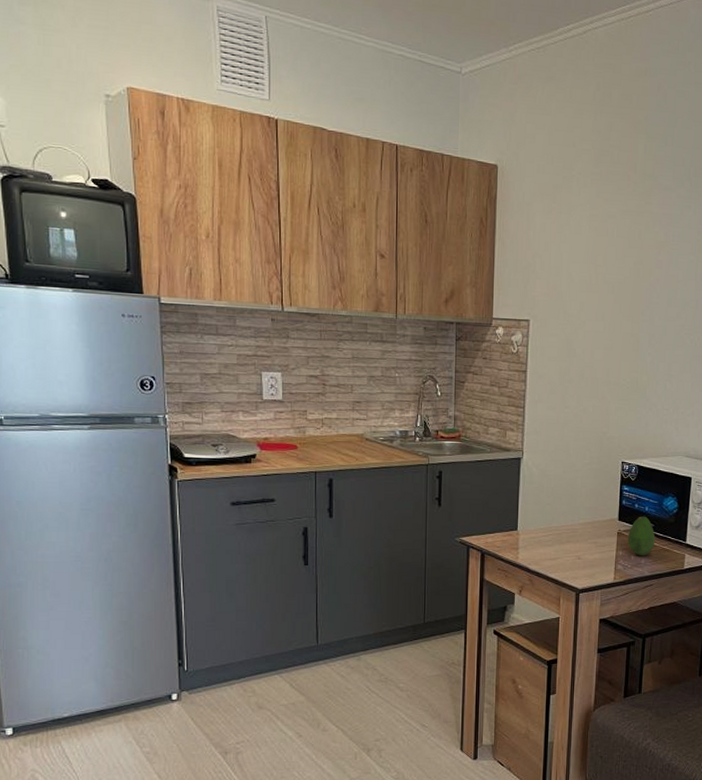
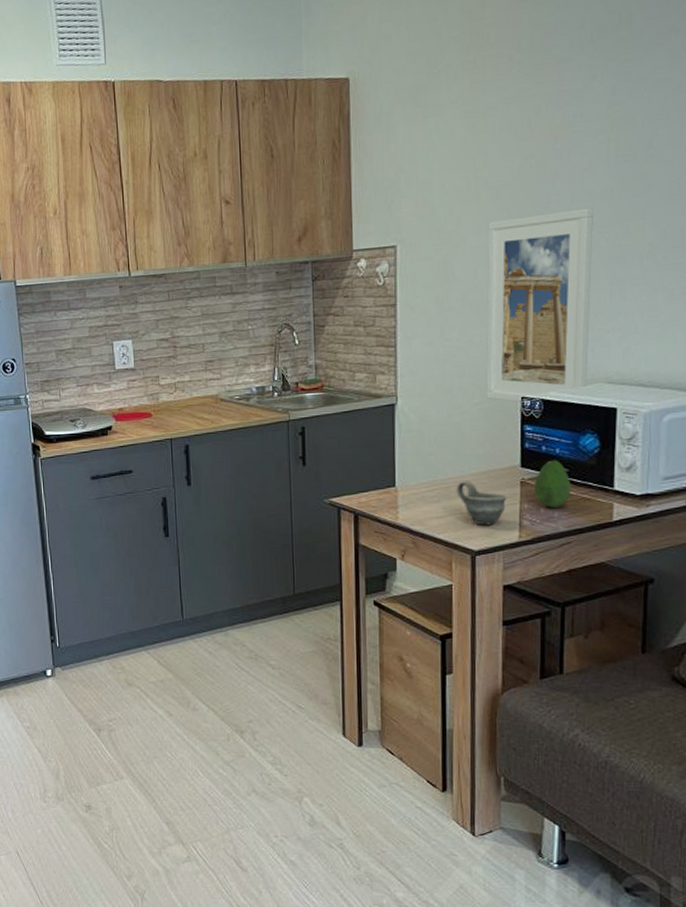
cup: none [567,529,607,568] -> present [456,481,507,526]
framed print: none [595,311,683,467] -> present [486,207,593,403]

